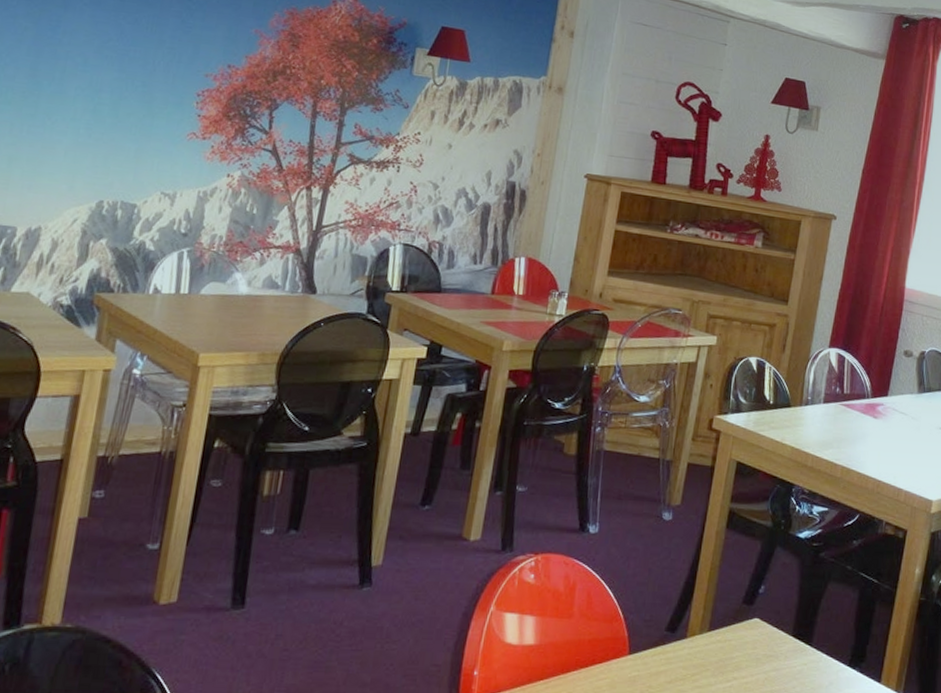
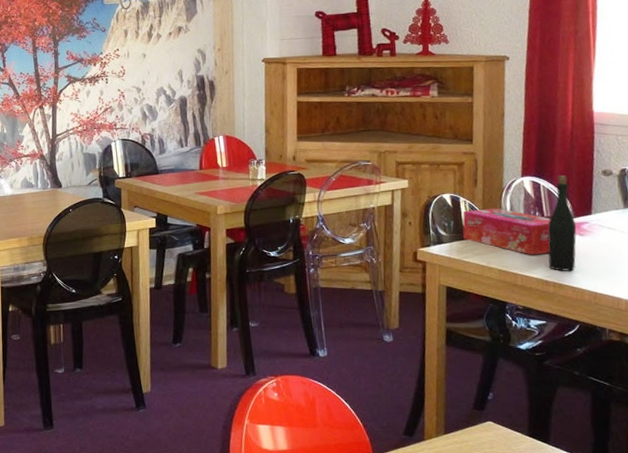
tissue box: none [762,377,850,435] -> present [462,208,551,255]
bottle: none [839,351,872,456] -> present [547,175,577,271]

